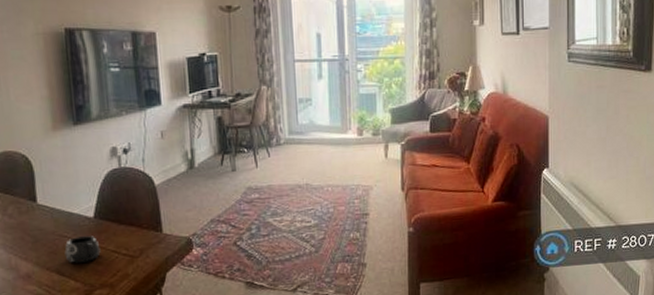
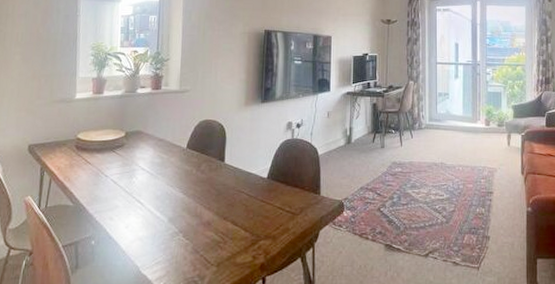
mug: present [64,236,101,263] -> none [240,193,269,215]

